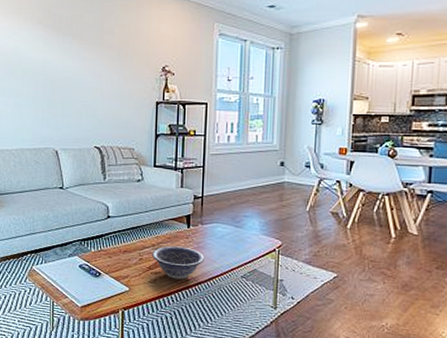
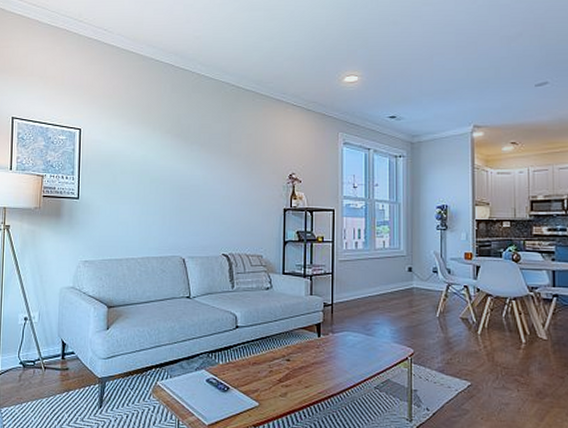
decorative bowl: present [152,245,205,280] -> none [283,356,337,392]

